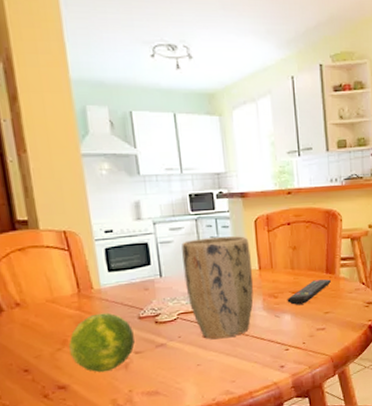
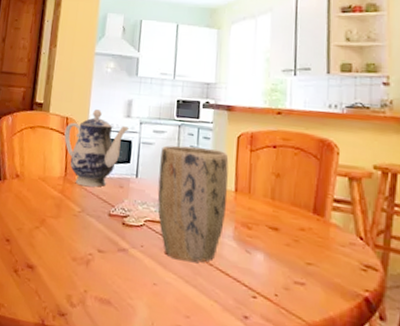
teapot: none [65,217,142,297] -> present [64,109,129,187]
fruit: present [69,313,135,373] -> none [44,200,102,263]
remote control: present [287,279,331,305] -> none [261,218,318,245]

